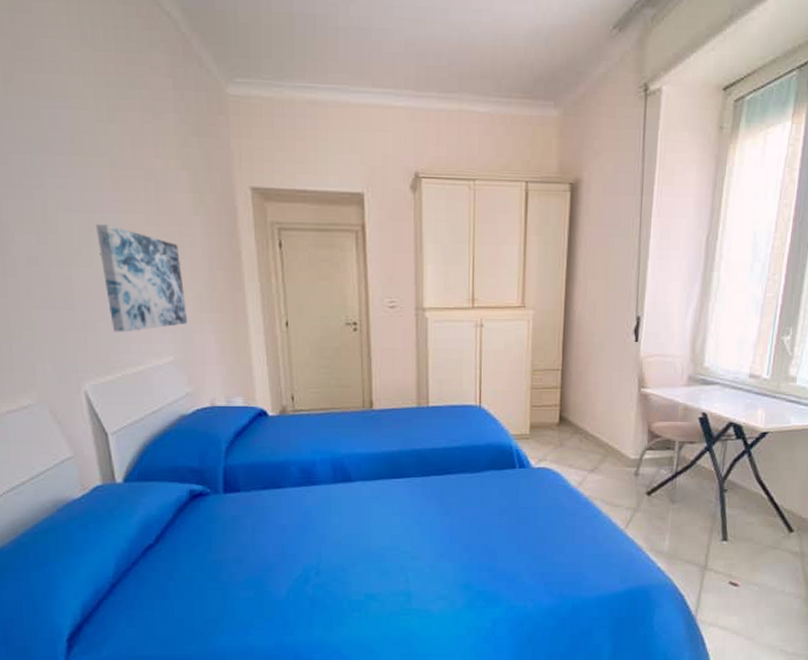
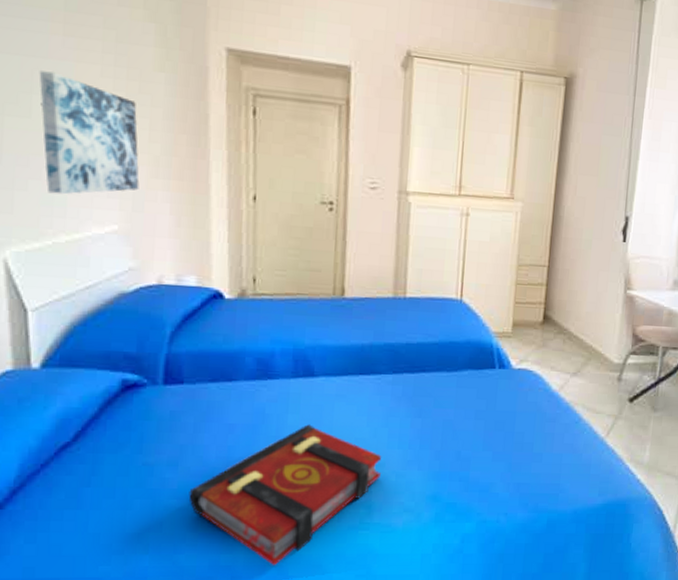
book: none [253,524,416,646] -> present [188,424,382,566]

